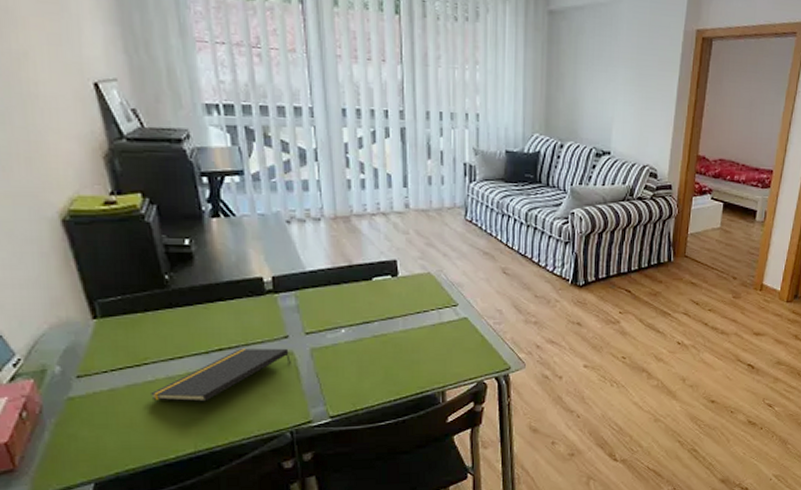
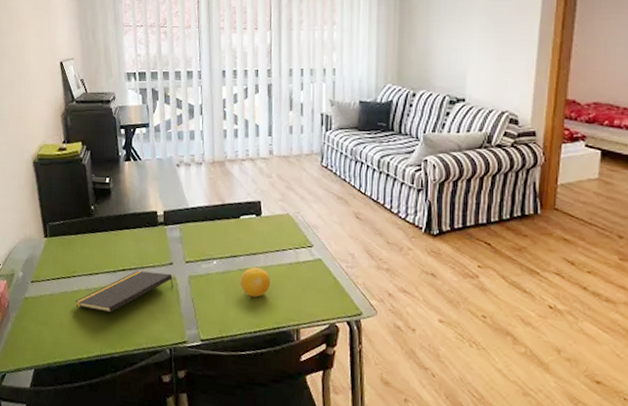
fruit: none [375,332,411,364] -> present [240,267,271,297]

